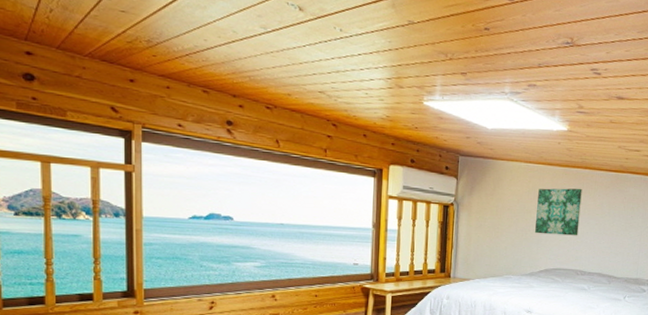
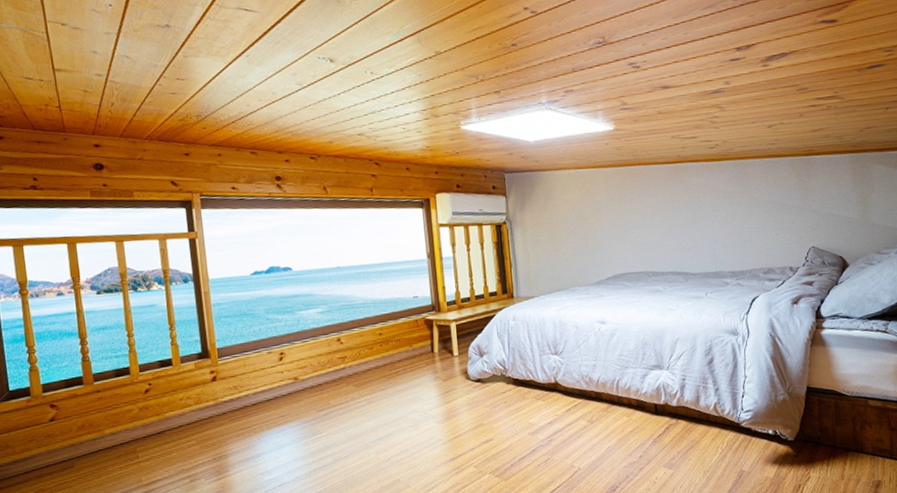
wall art: present [535,188,582,236] -> none [593,186,643,240]

